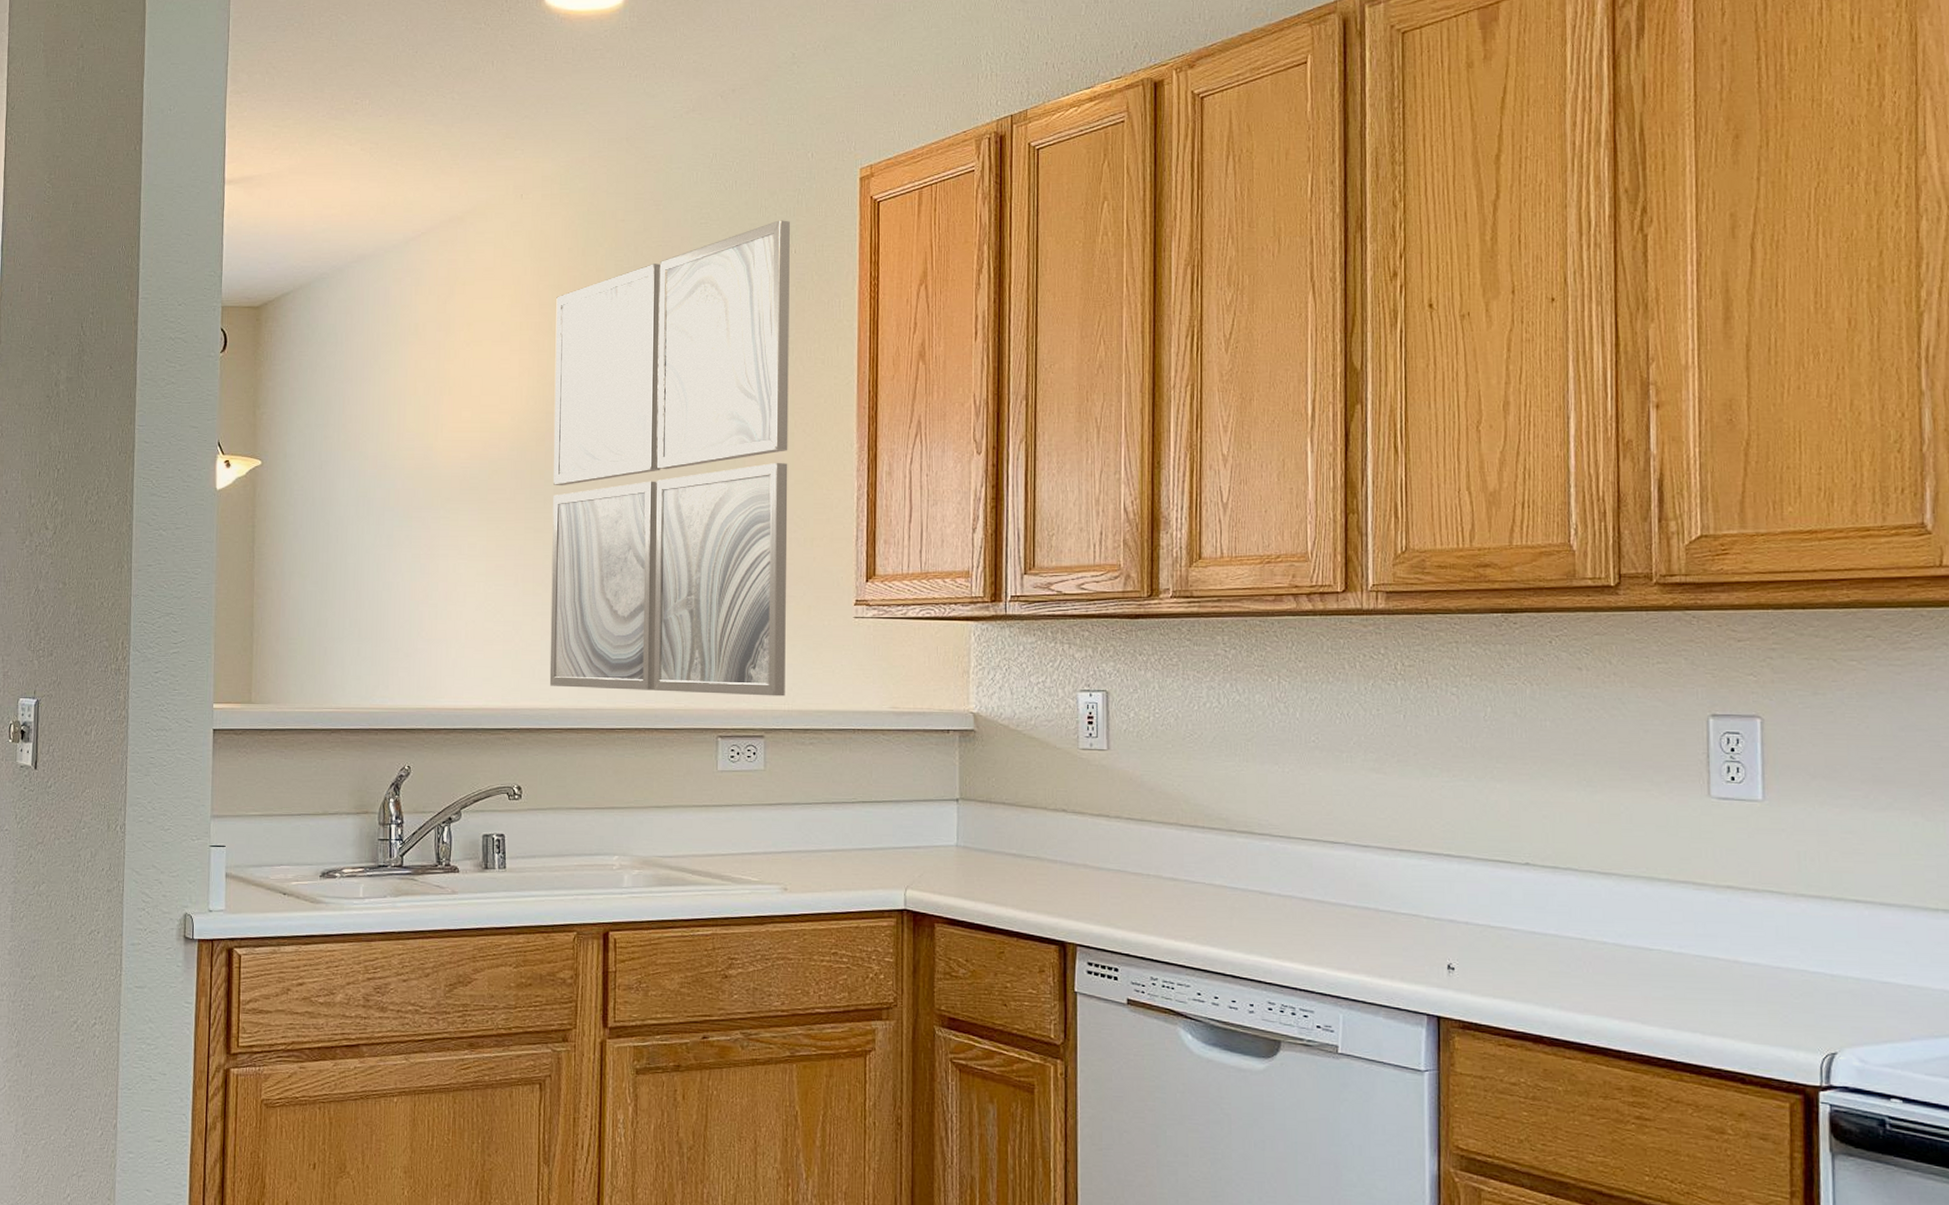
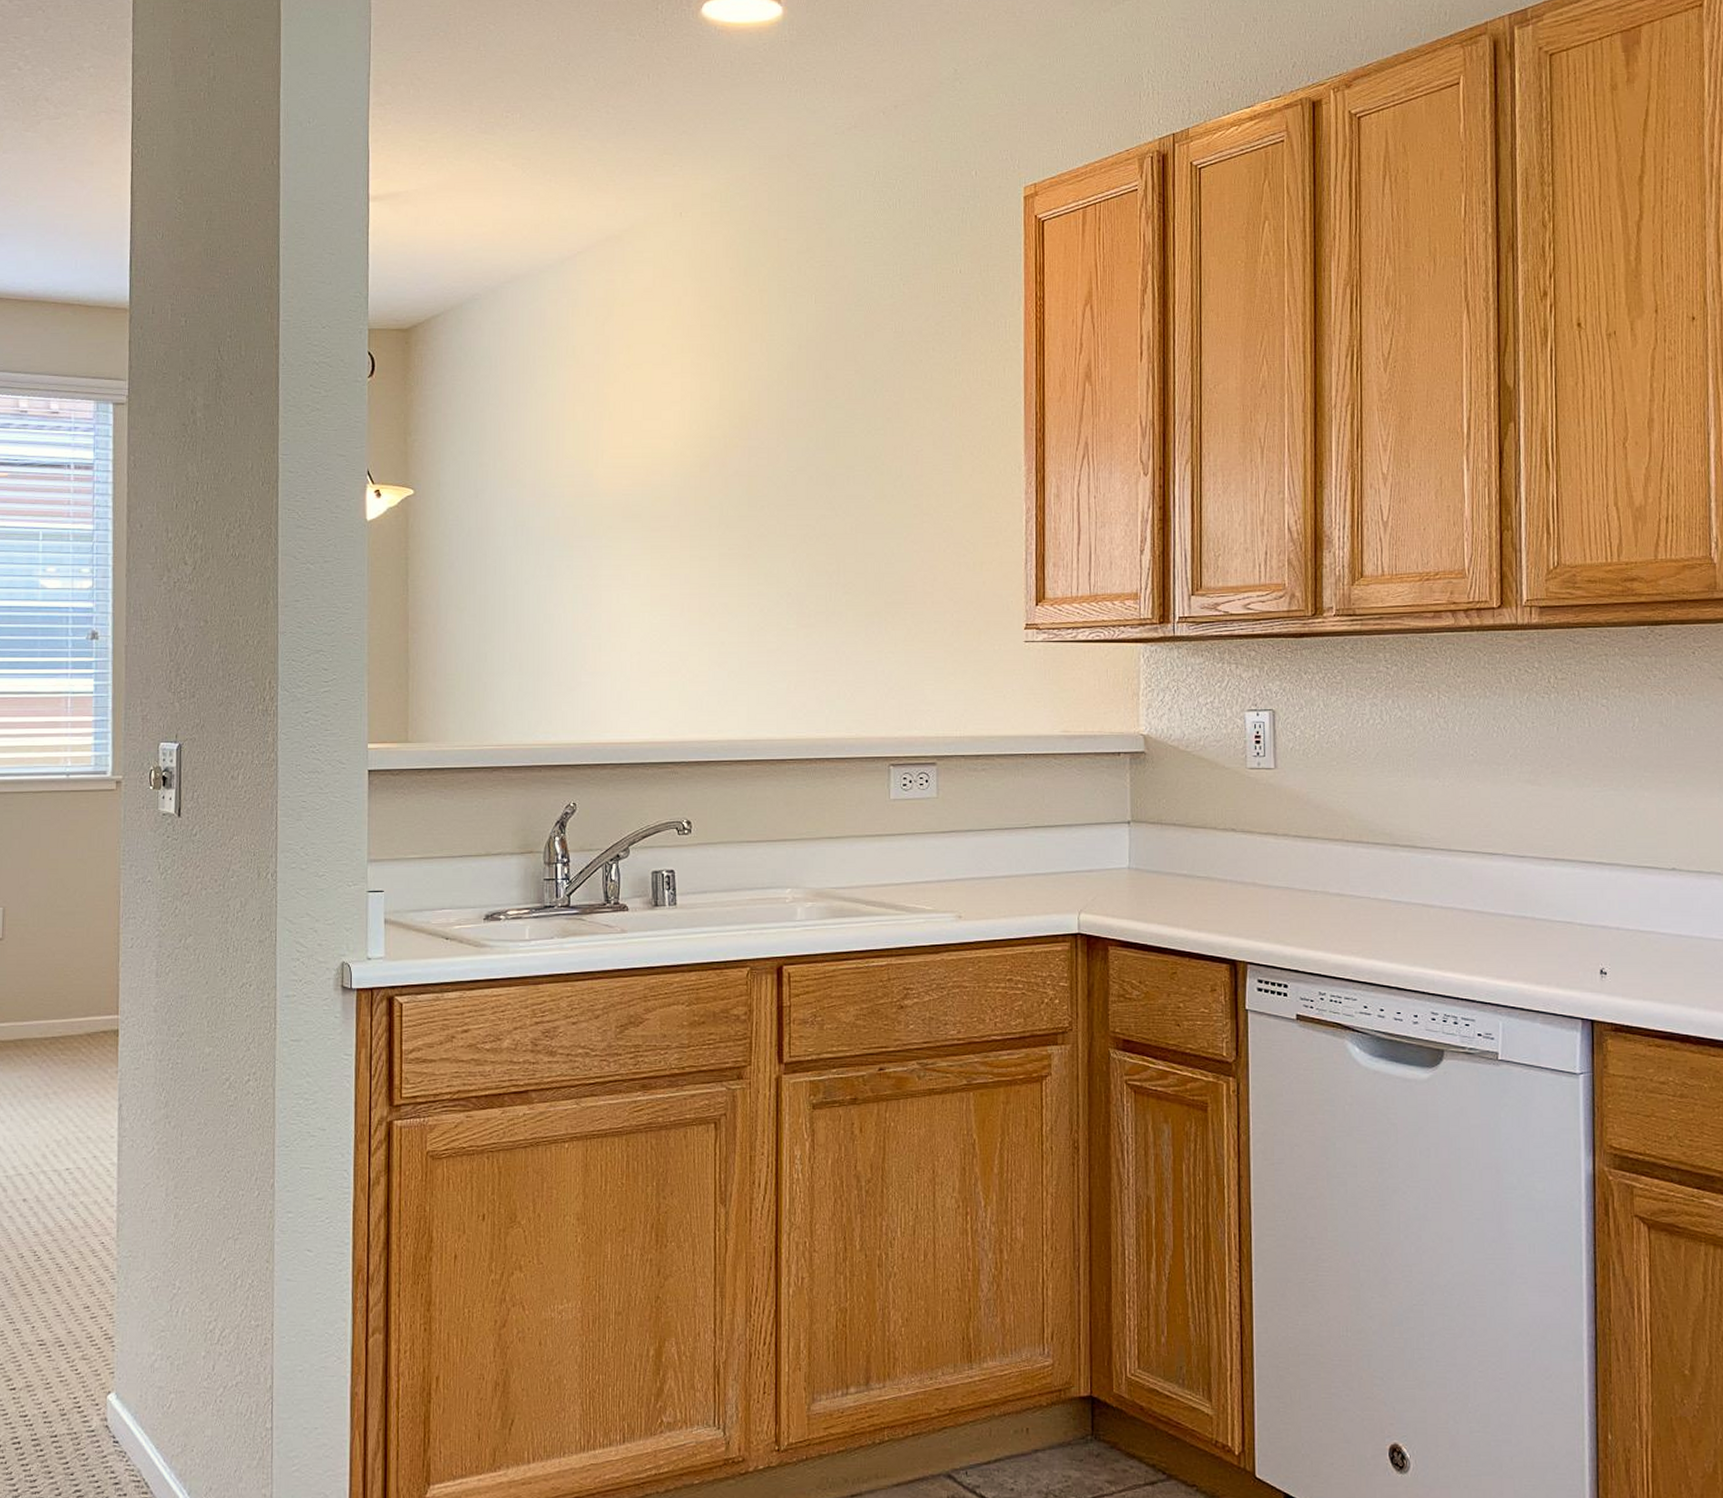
wall art: present [549,220,790,697] -> none [718,239,957,723]

